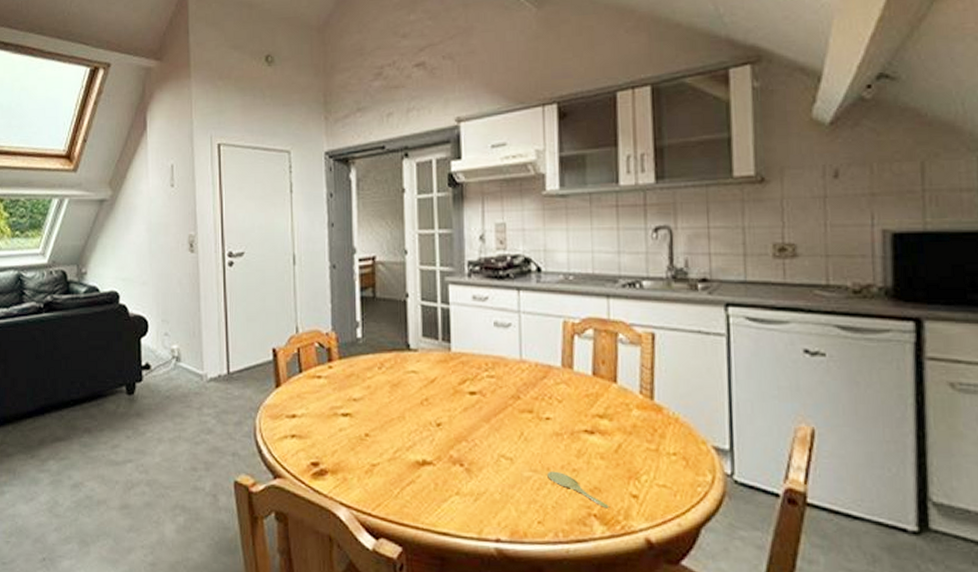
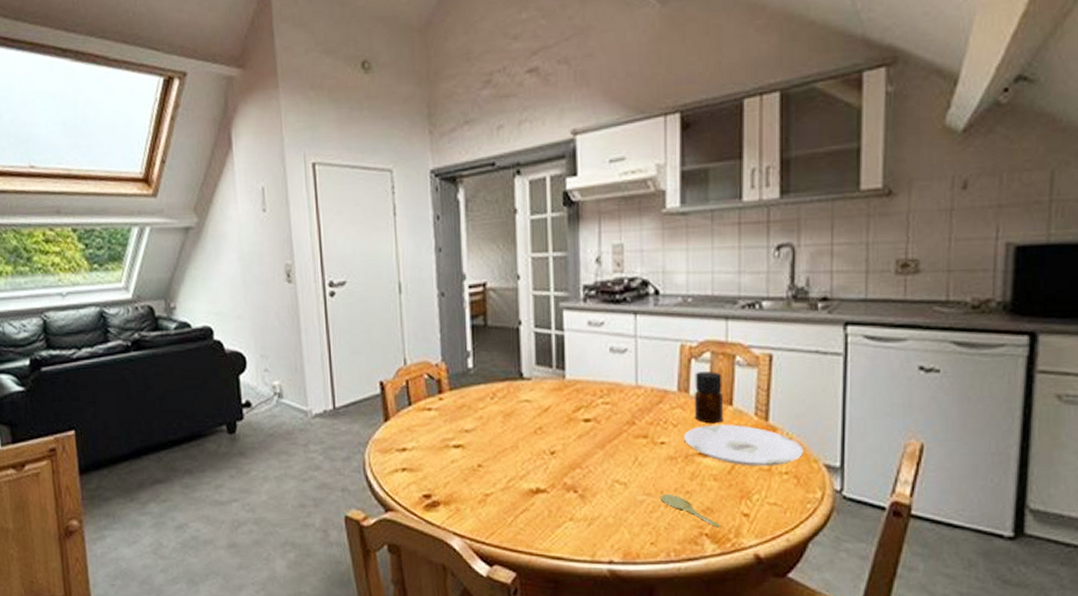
plate: none [569,402,692,447] -> present [684,425,804,466]
bottle: none [578,348,609,401] -> present [694,372,724,424]

